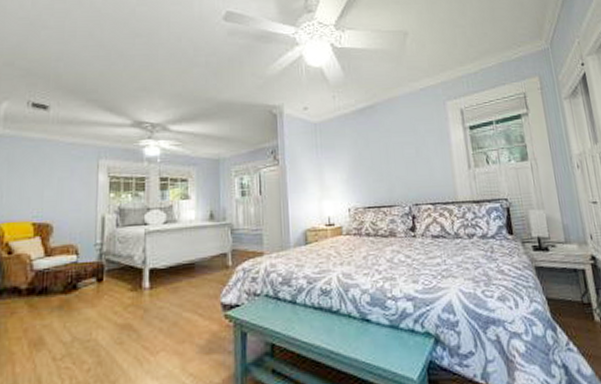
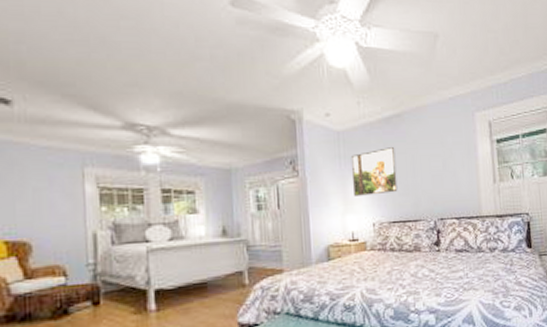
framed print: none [326,136,372,183] -> present [350,147,398,196]

